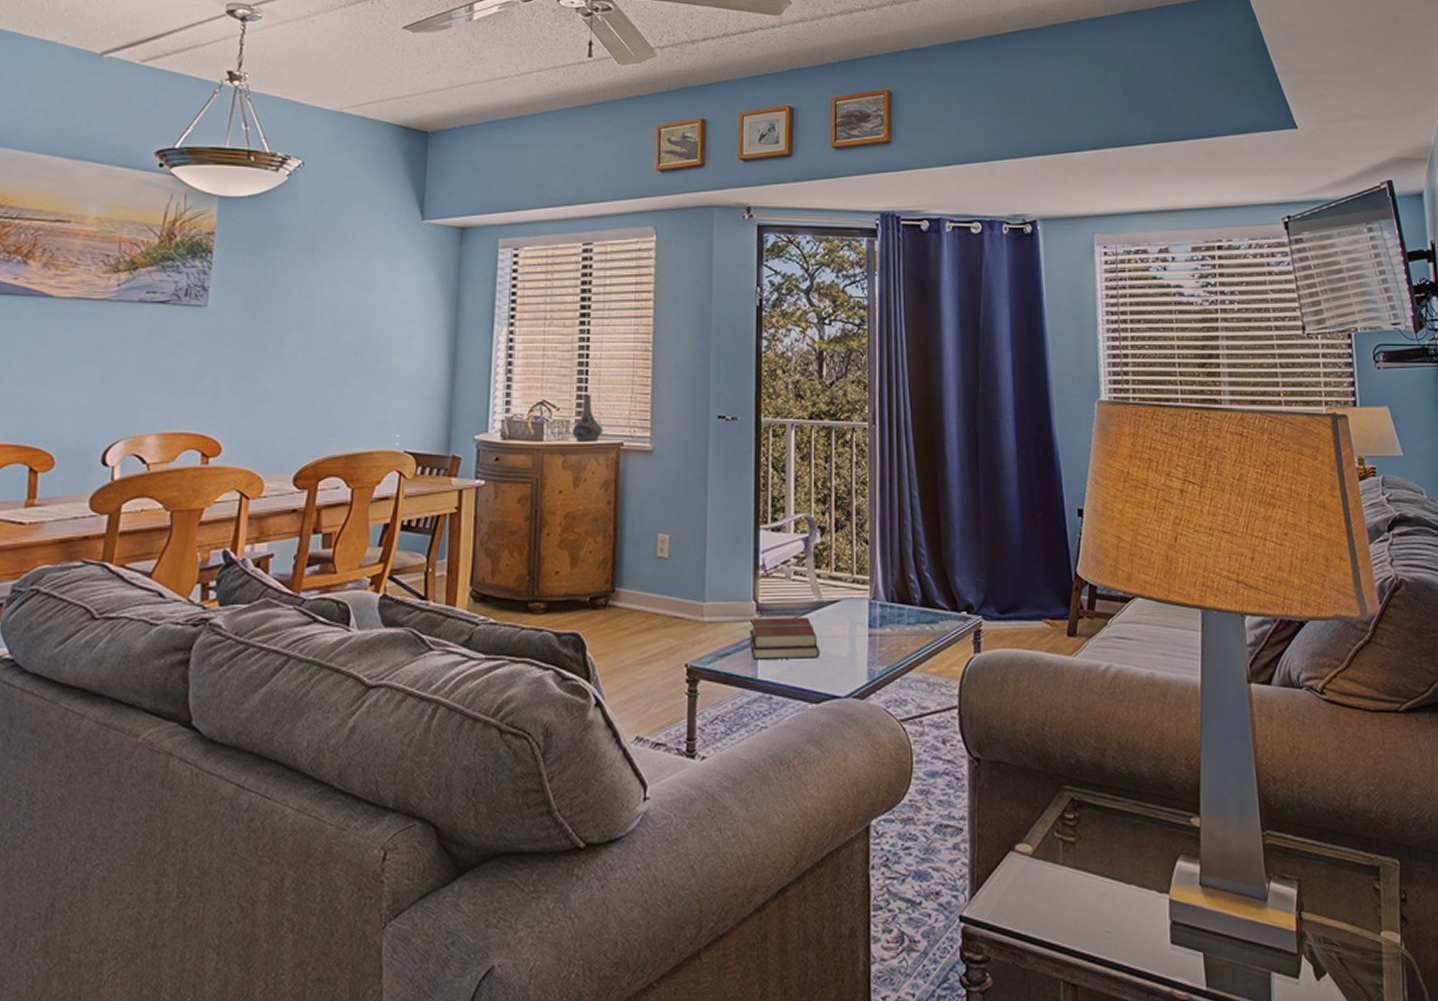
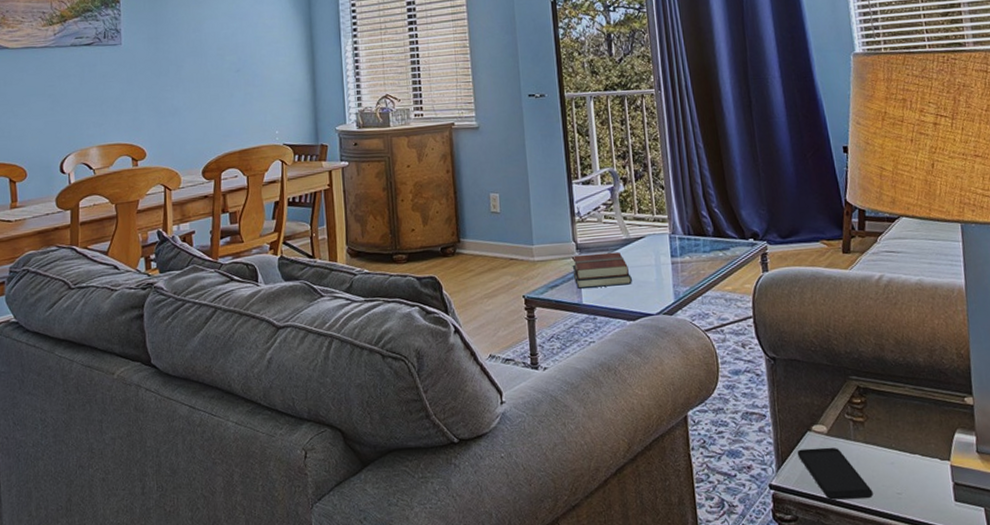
decorative vase: present [573,394,602,442] -> none [412,86,436,125]
mobile phone: none [995,871,1079,938] -> present [797,447,873,500]

